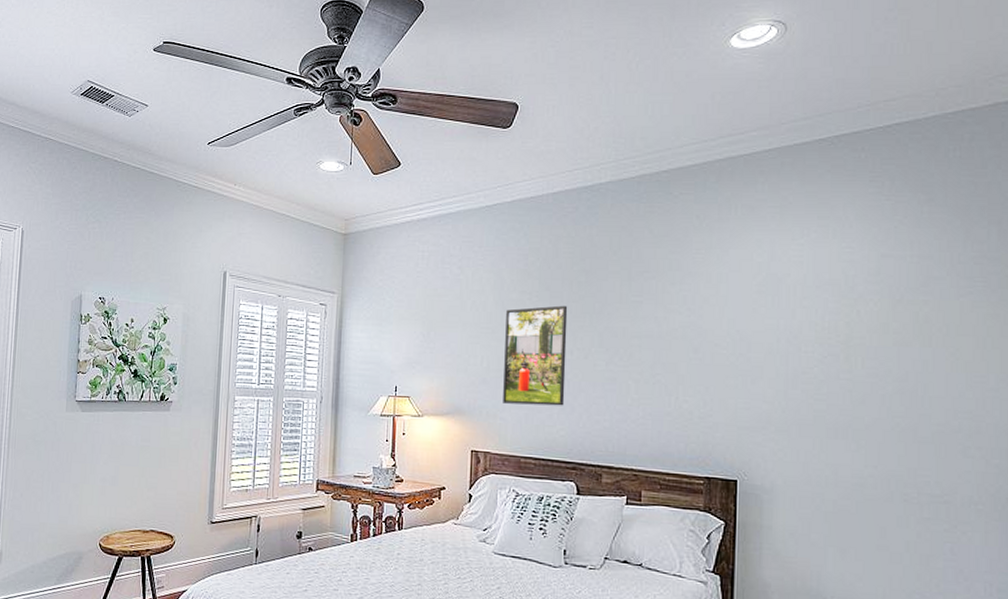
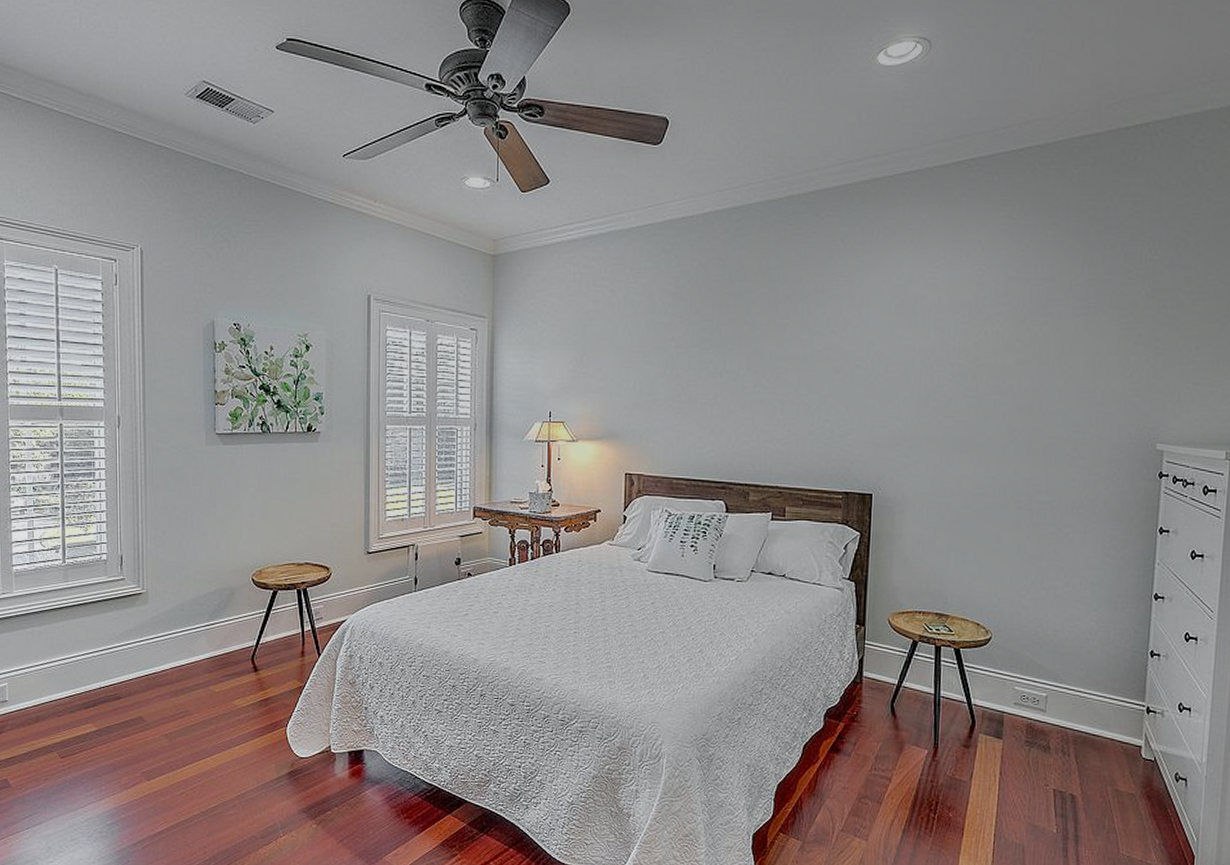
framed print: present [503,305,568,406] -> none [655,328,718,428]

